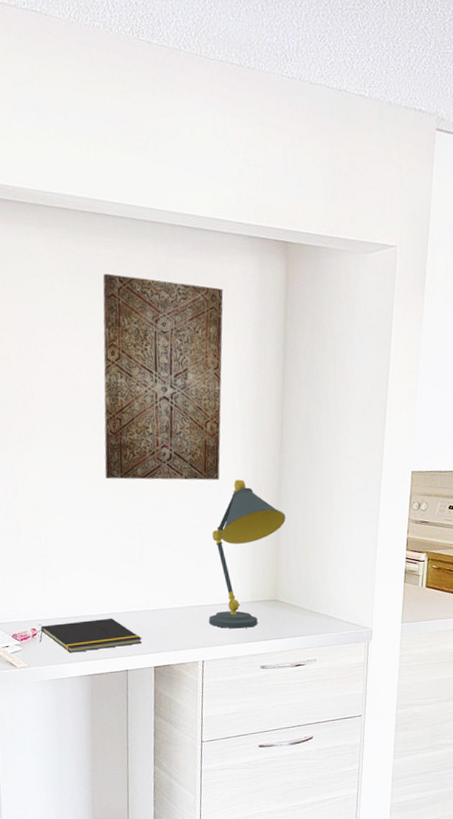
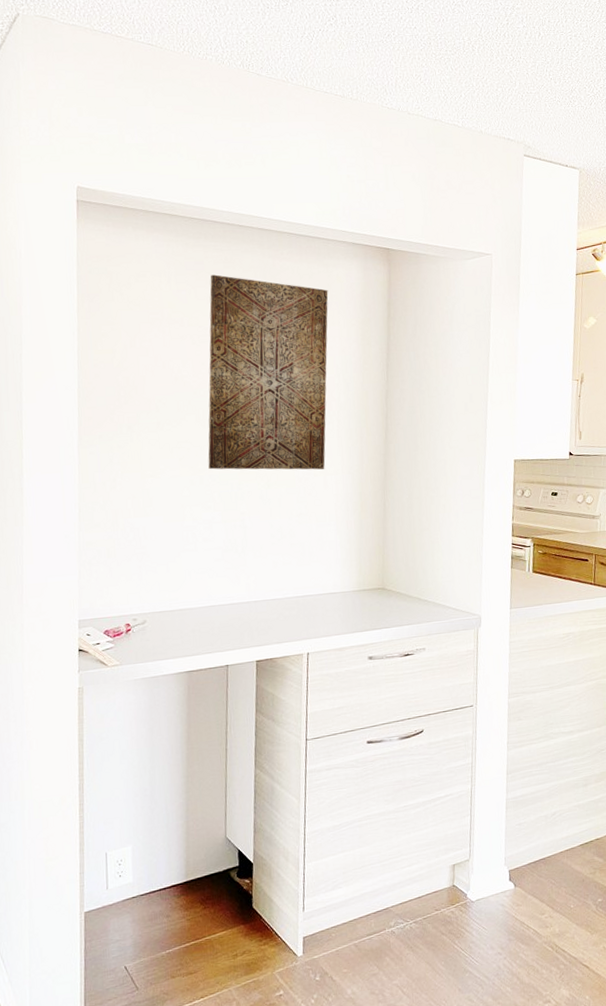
notepad: present [39,618,142,653] -> none [133,610,244,649]
desk lamp: present [209,479,286,629] -> none [314,469,392,619]

